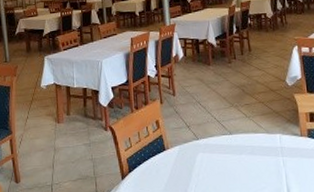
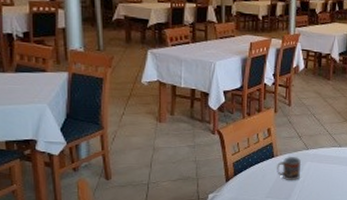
cup: none [169,148,194,174] -> present [277,157,302,180]

